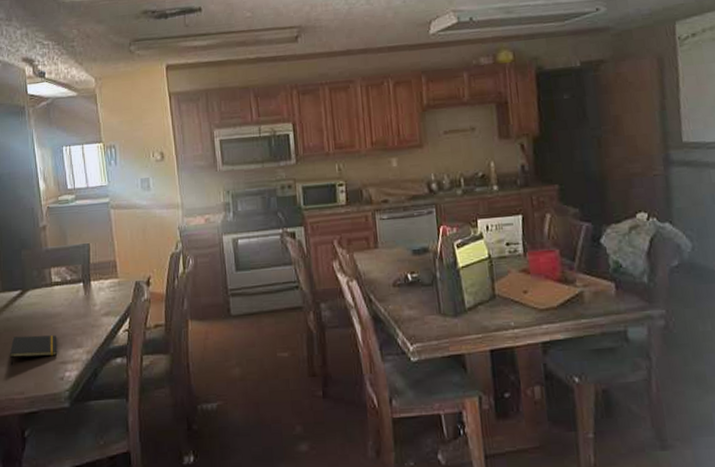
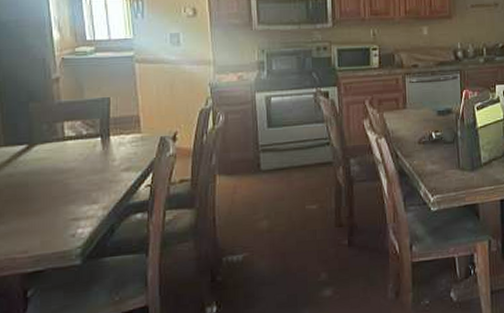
notepad: present [9,335,58,366] -> none [11,191,69,224]

